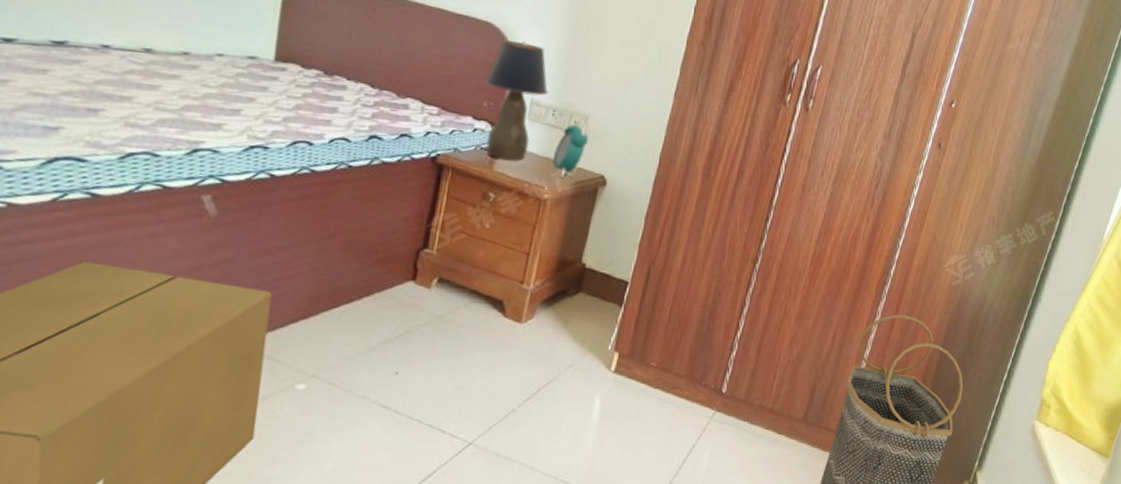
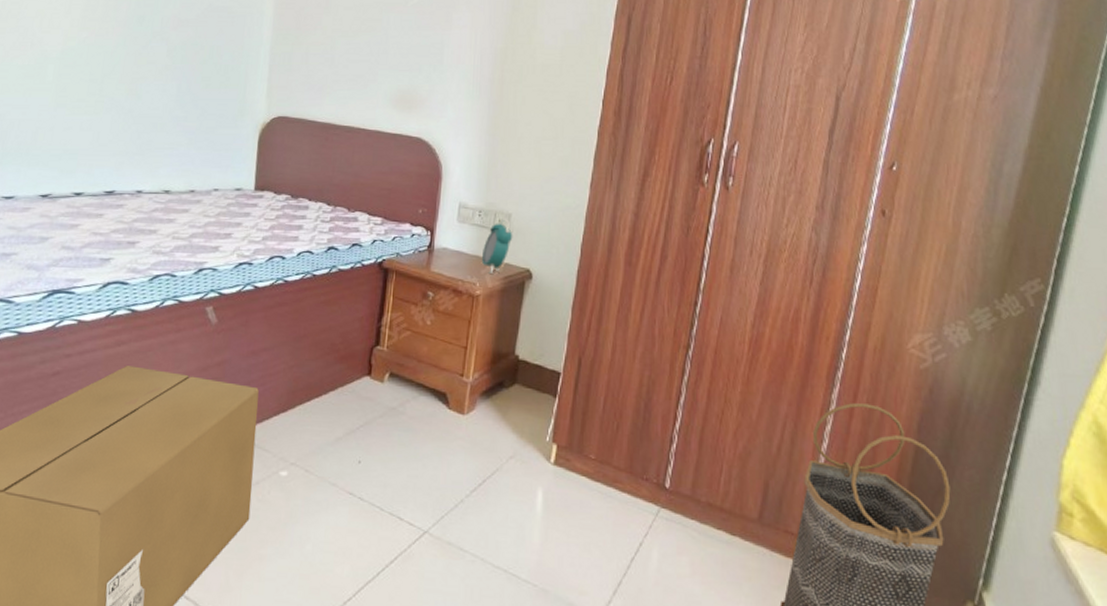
table lamp: present [485,39,549,162] -> none [419,151,474,262]

